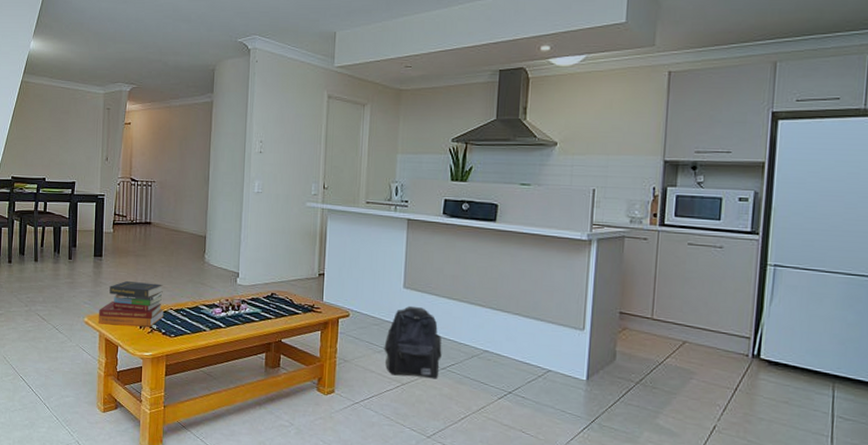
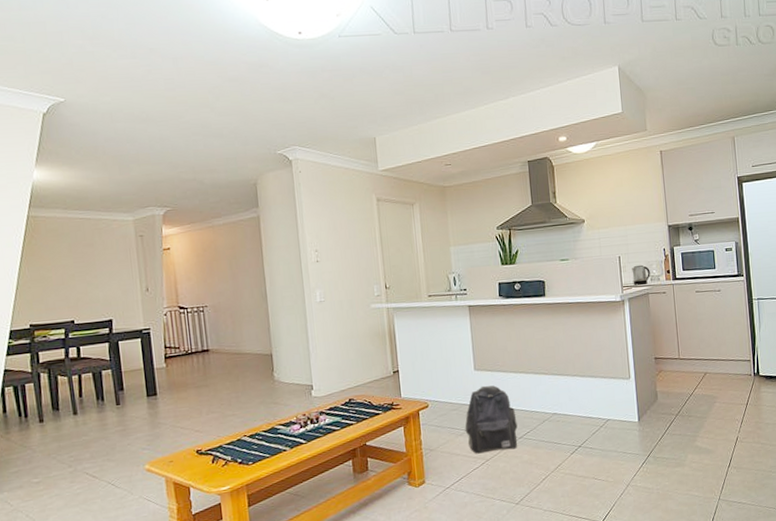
books: present [98,281,165,327] -> none [161,411,238,468]
kettle: none [606,202,631,226] -> present [632,264,650,285]

